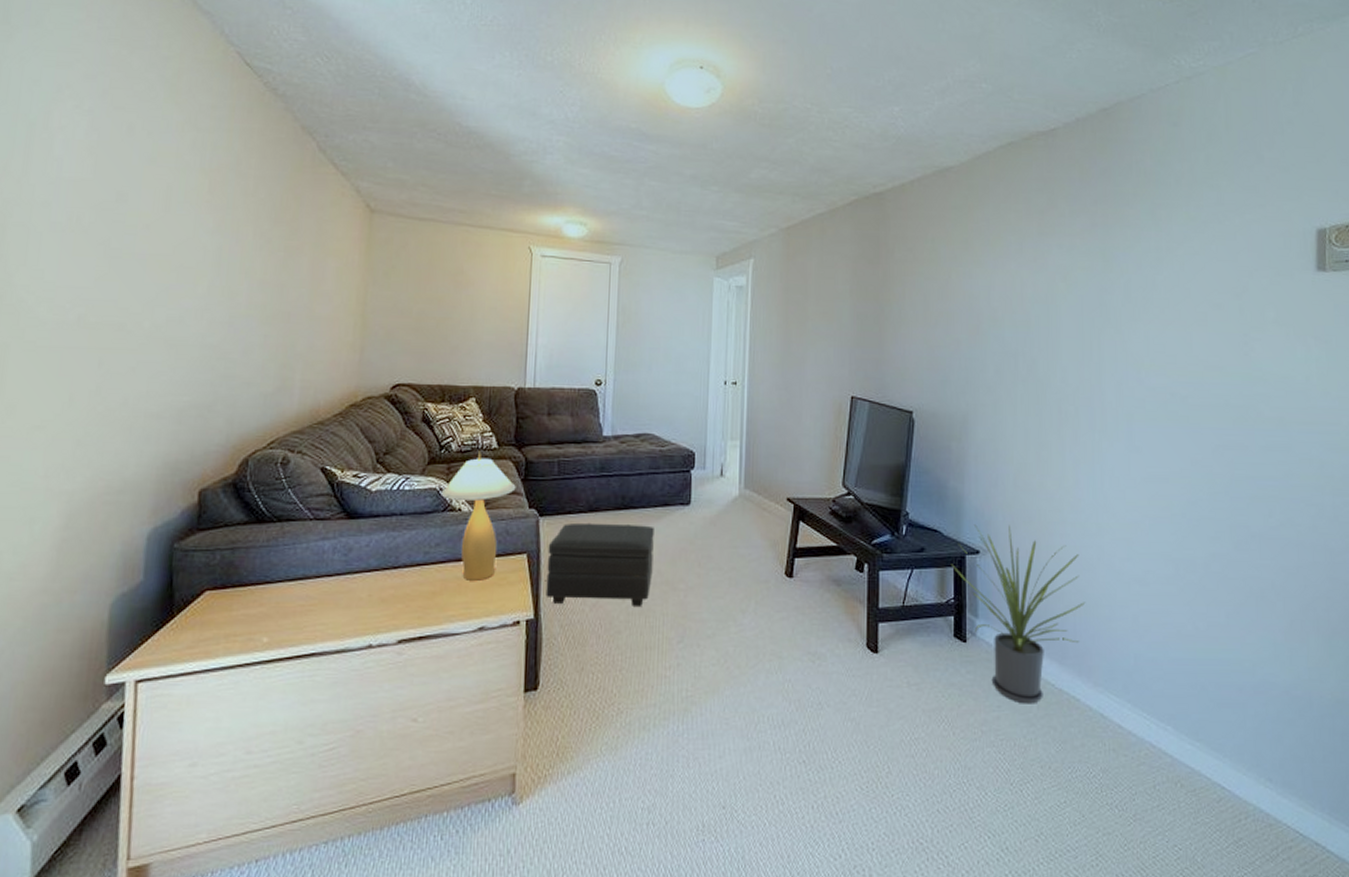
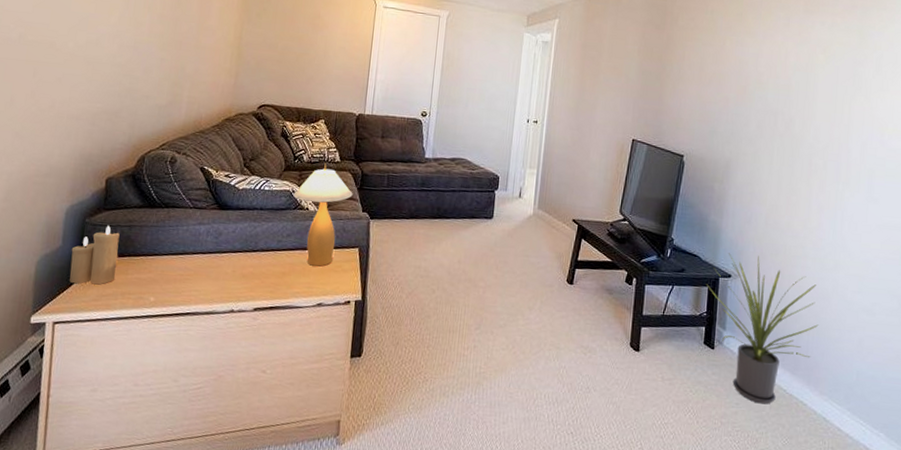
candle: none [155,549,220,629] -> present [70,225,120,285]
footstool: present [546,522,654,606] -> none [372,226,462,297]

